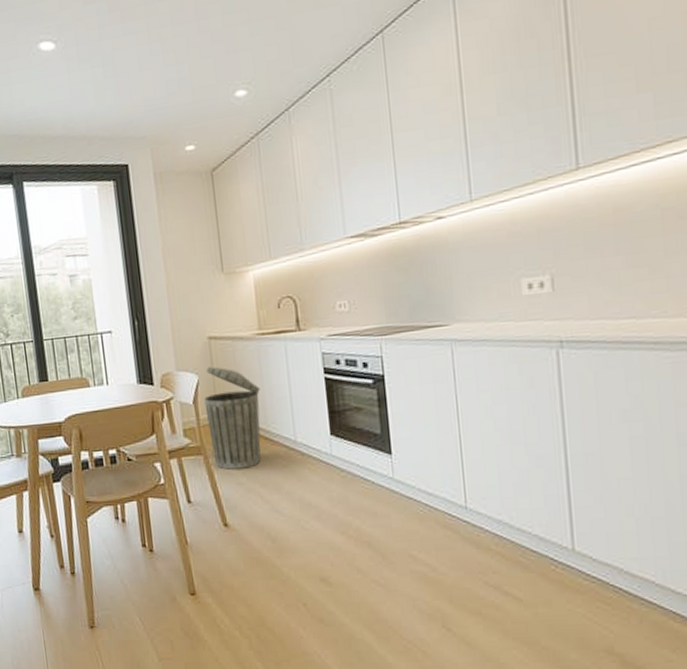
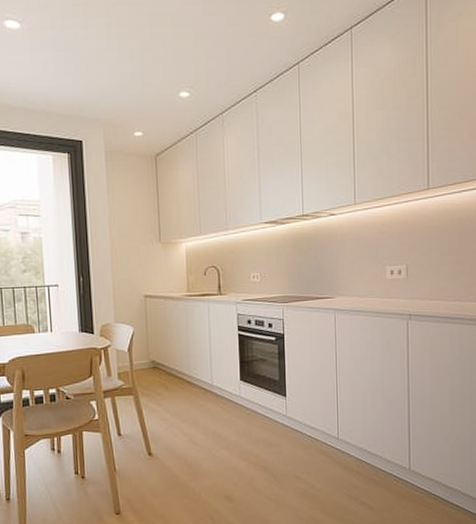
trash can: present [204,366,261,470] -> none [137,320,186,408]

